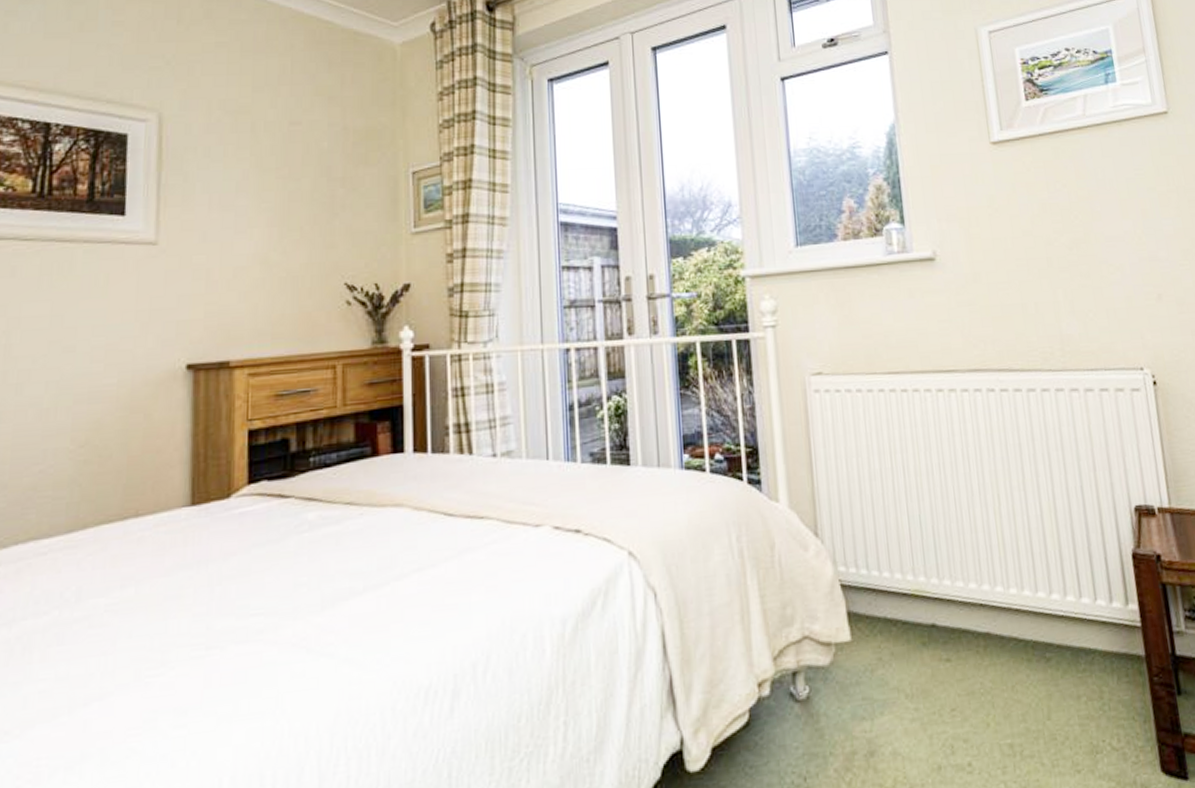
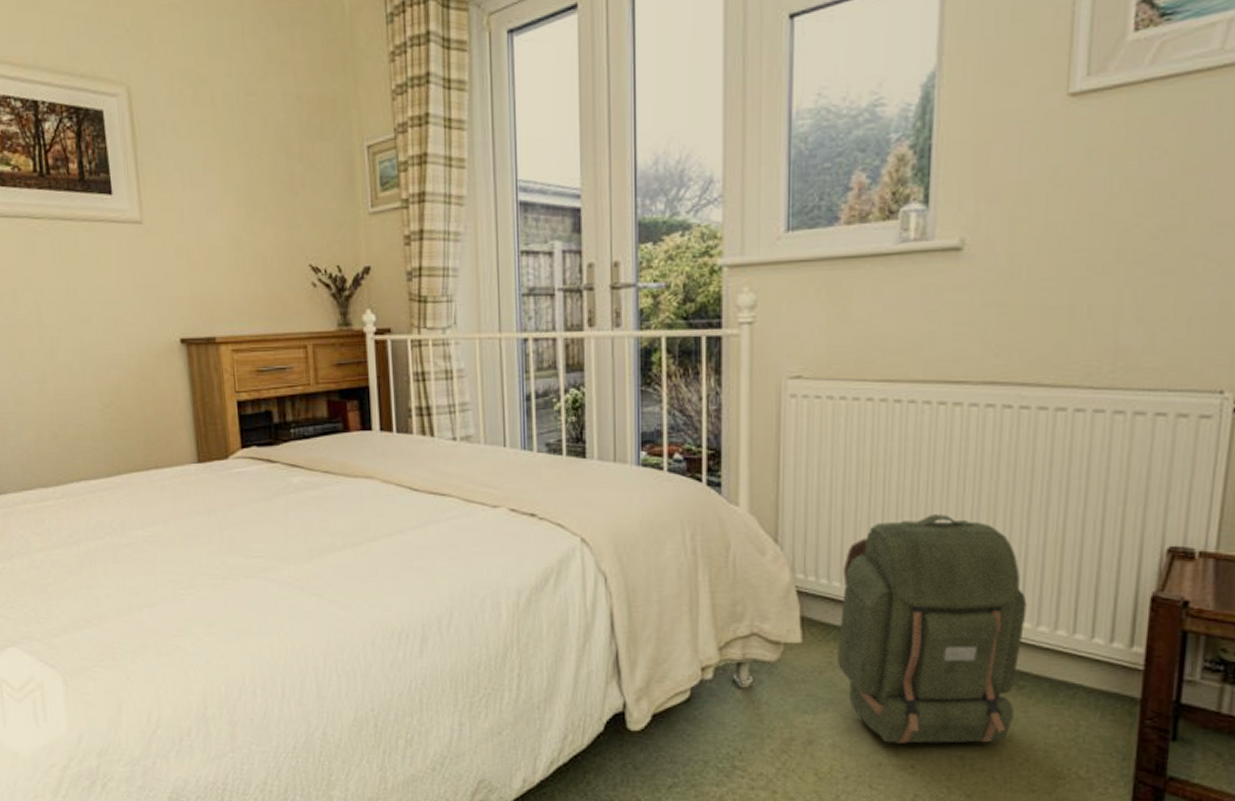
backpack: none [879,493,1049,741] -> present [837,514,1027,744]

